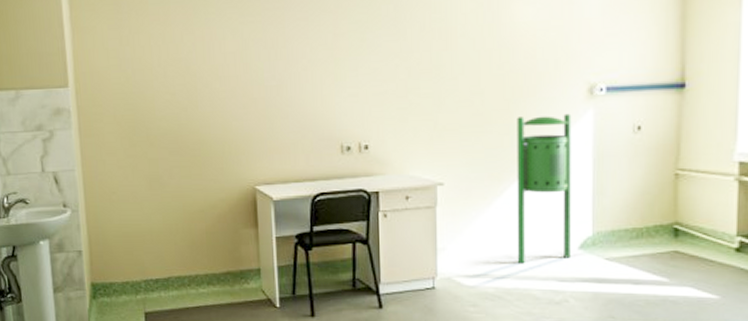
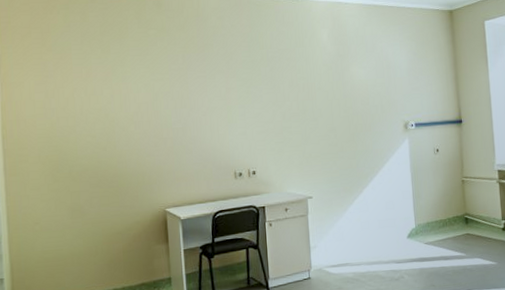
trash can: present [517,113,572,264] -> none [359,142,403,253]

